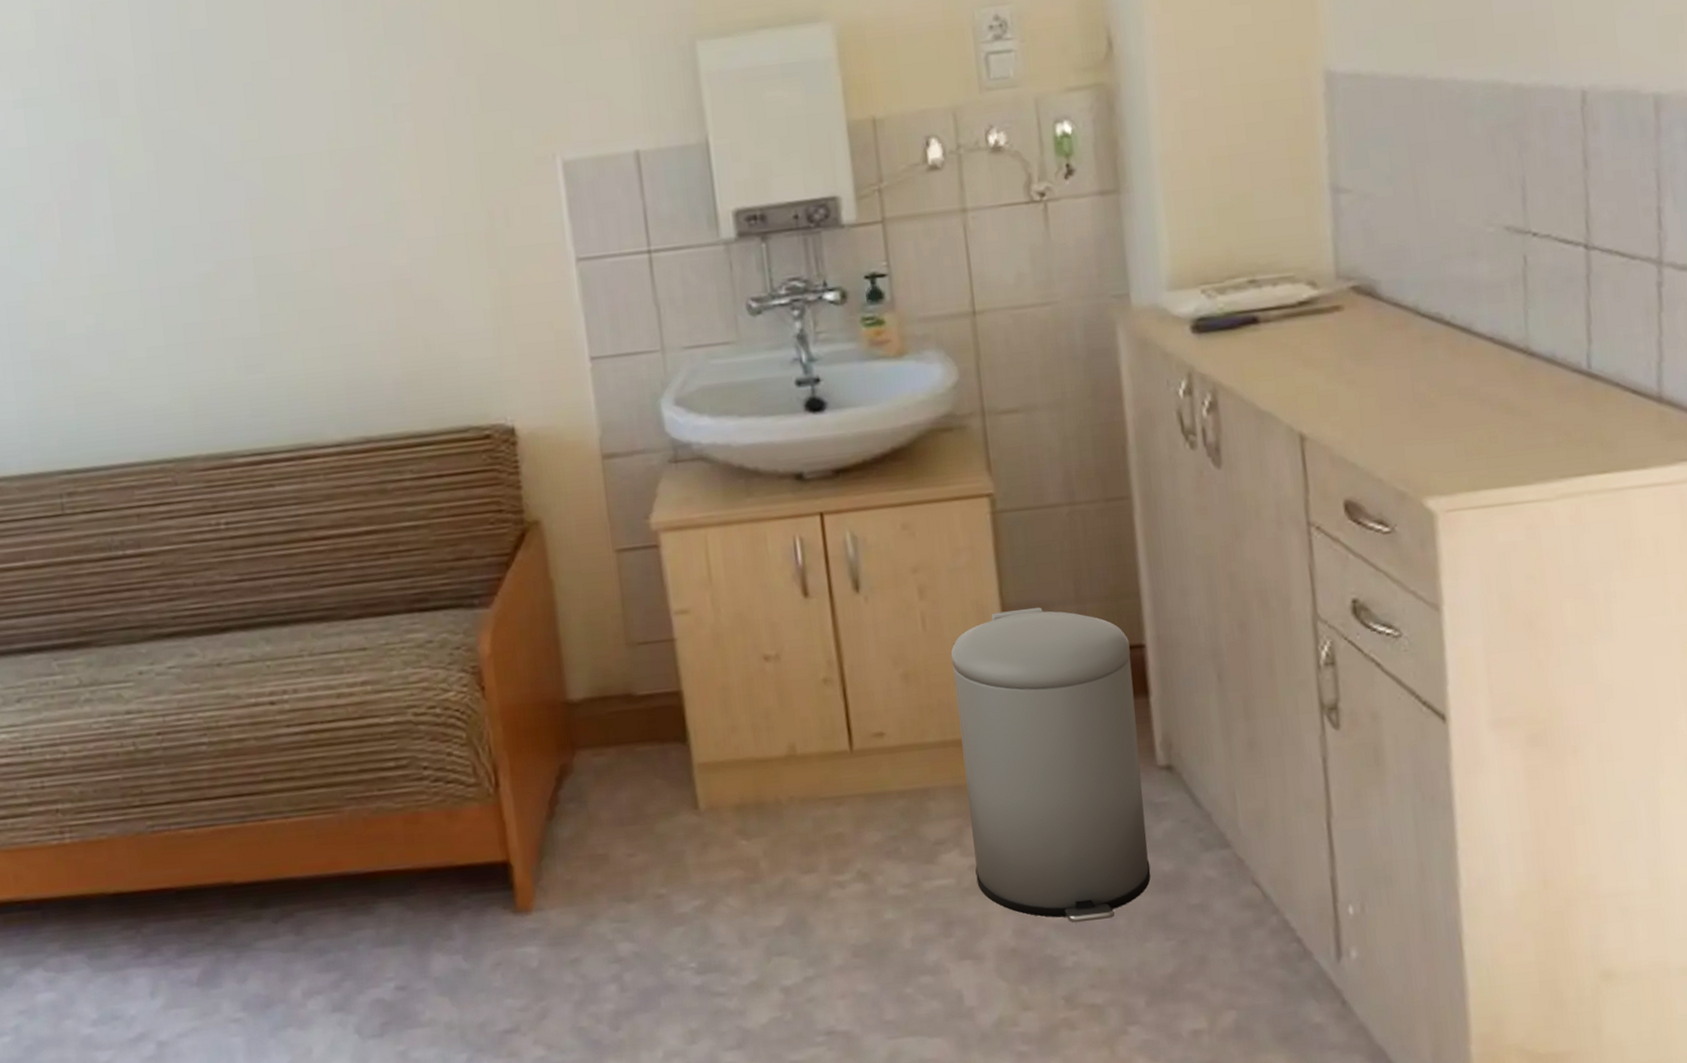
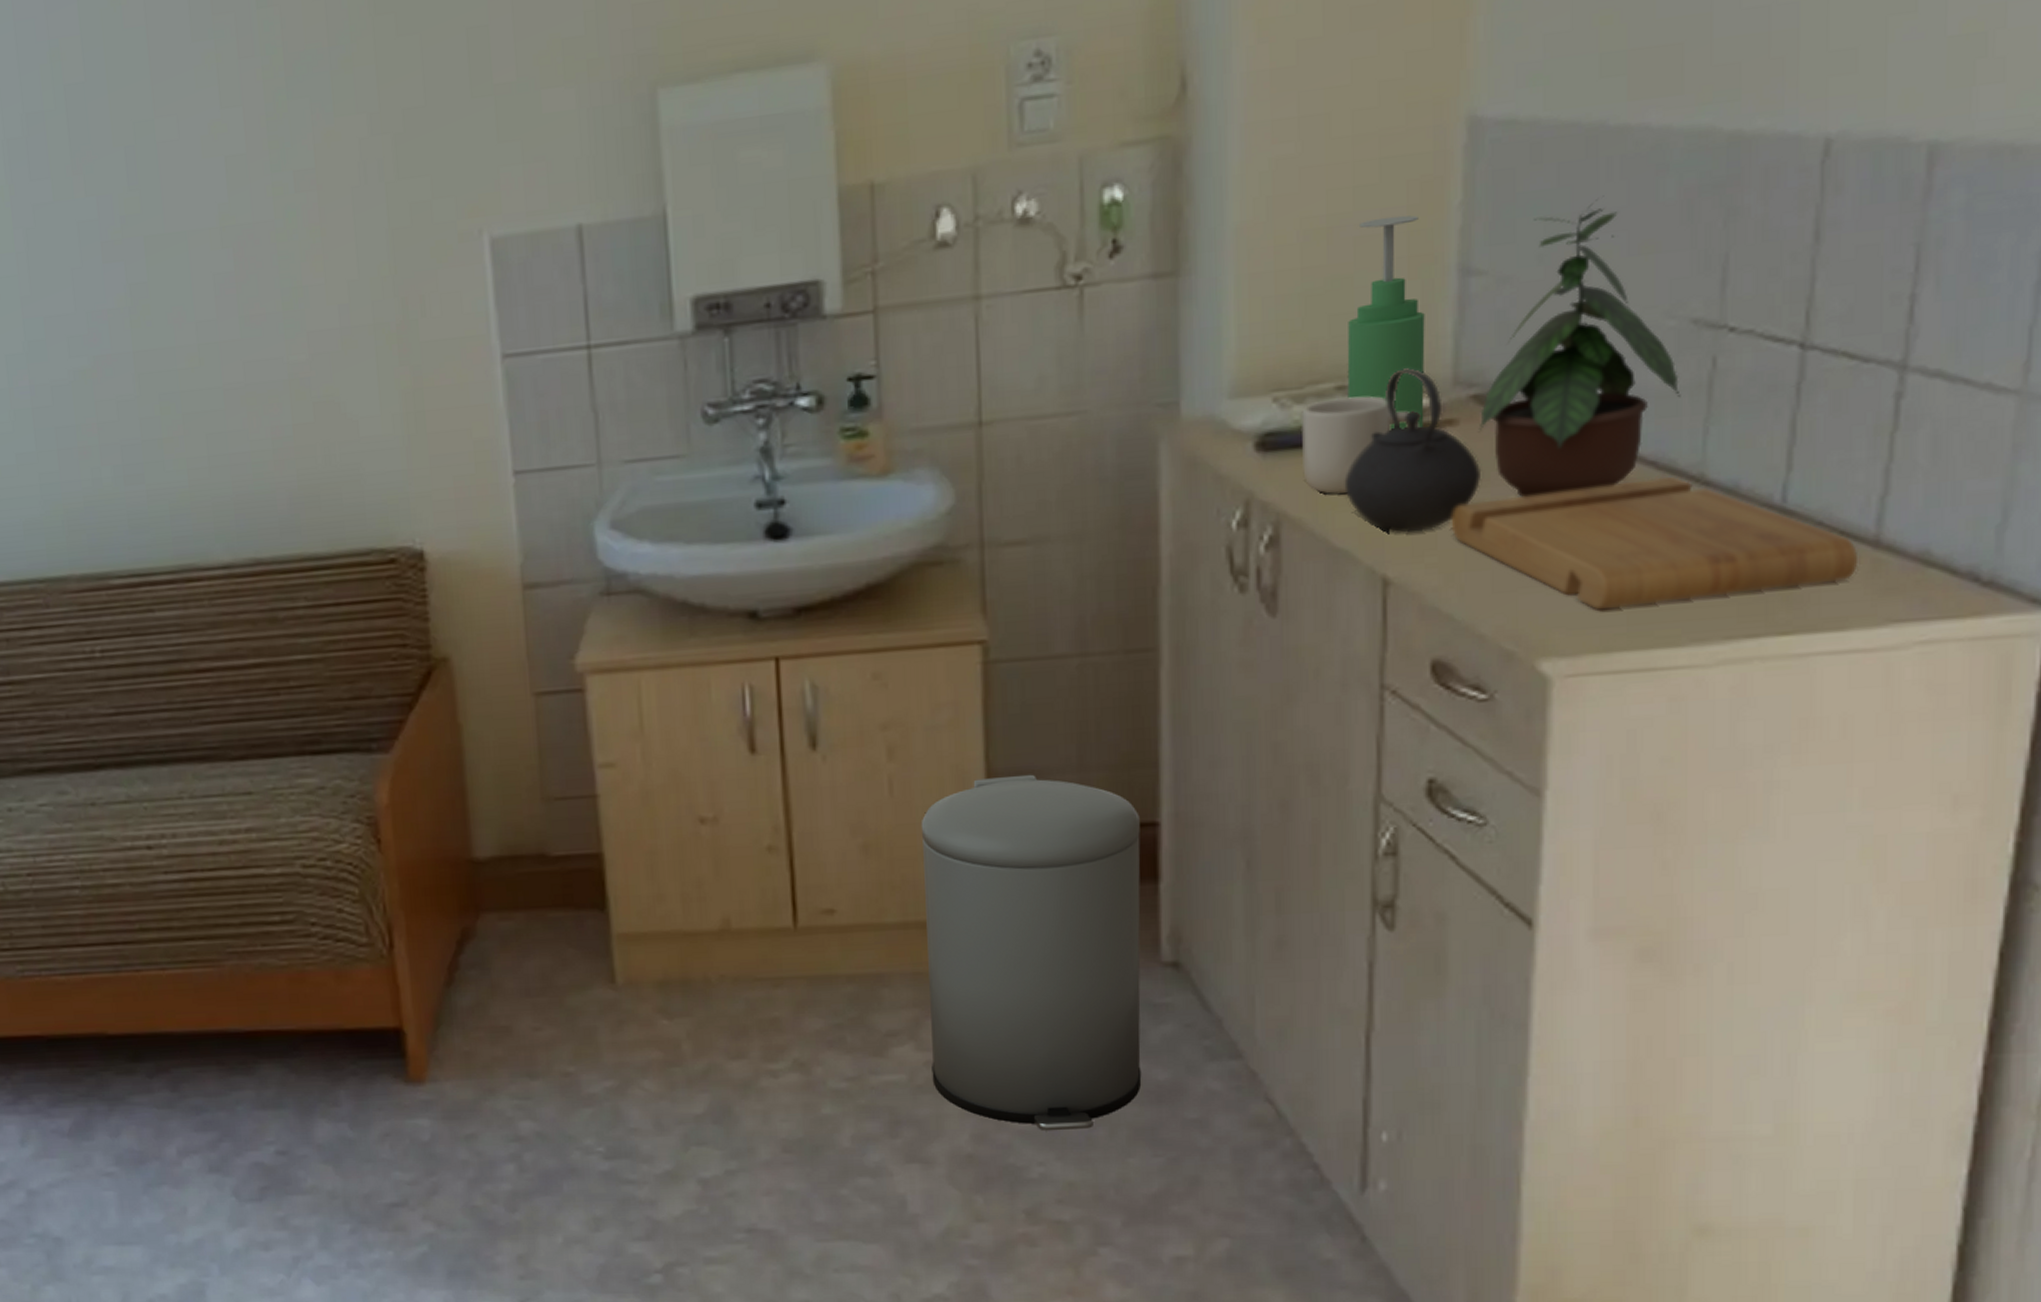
mug: none [1223,288,1315,367] -> present [1300,396,1419,495]
soap dispenser: none [1252,146,1317,315] -> present [1346,215,1425,430]
kettle: none [1263,265,1366,398] -> present [1346,368,1482,533]
cutting board: none [1345,348,1649,457] -> present [1449,476,1857,611]
potted plant: none [1358,133,1505,368] -> present [1478,197,1681,498]

